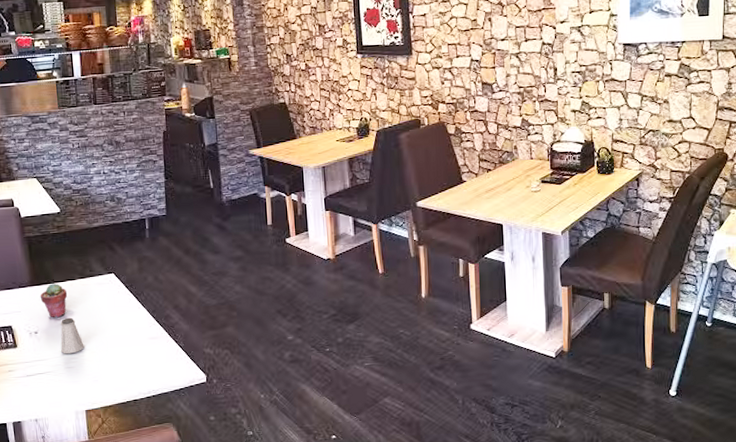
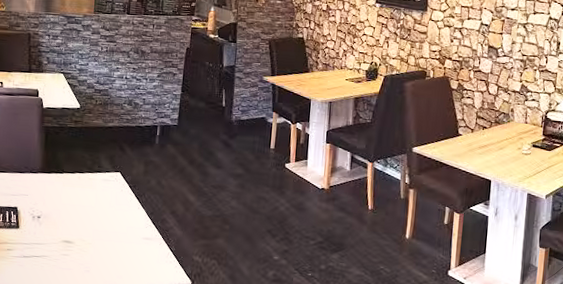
potted succulent: present [40,283,68,318] -> none [48,173,74,206]
saltshaker: present [60,317,84,354] -> none [59,207,82,242]

